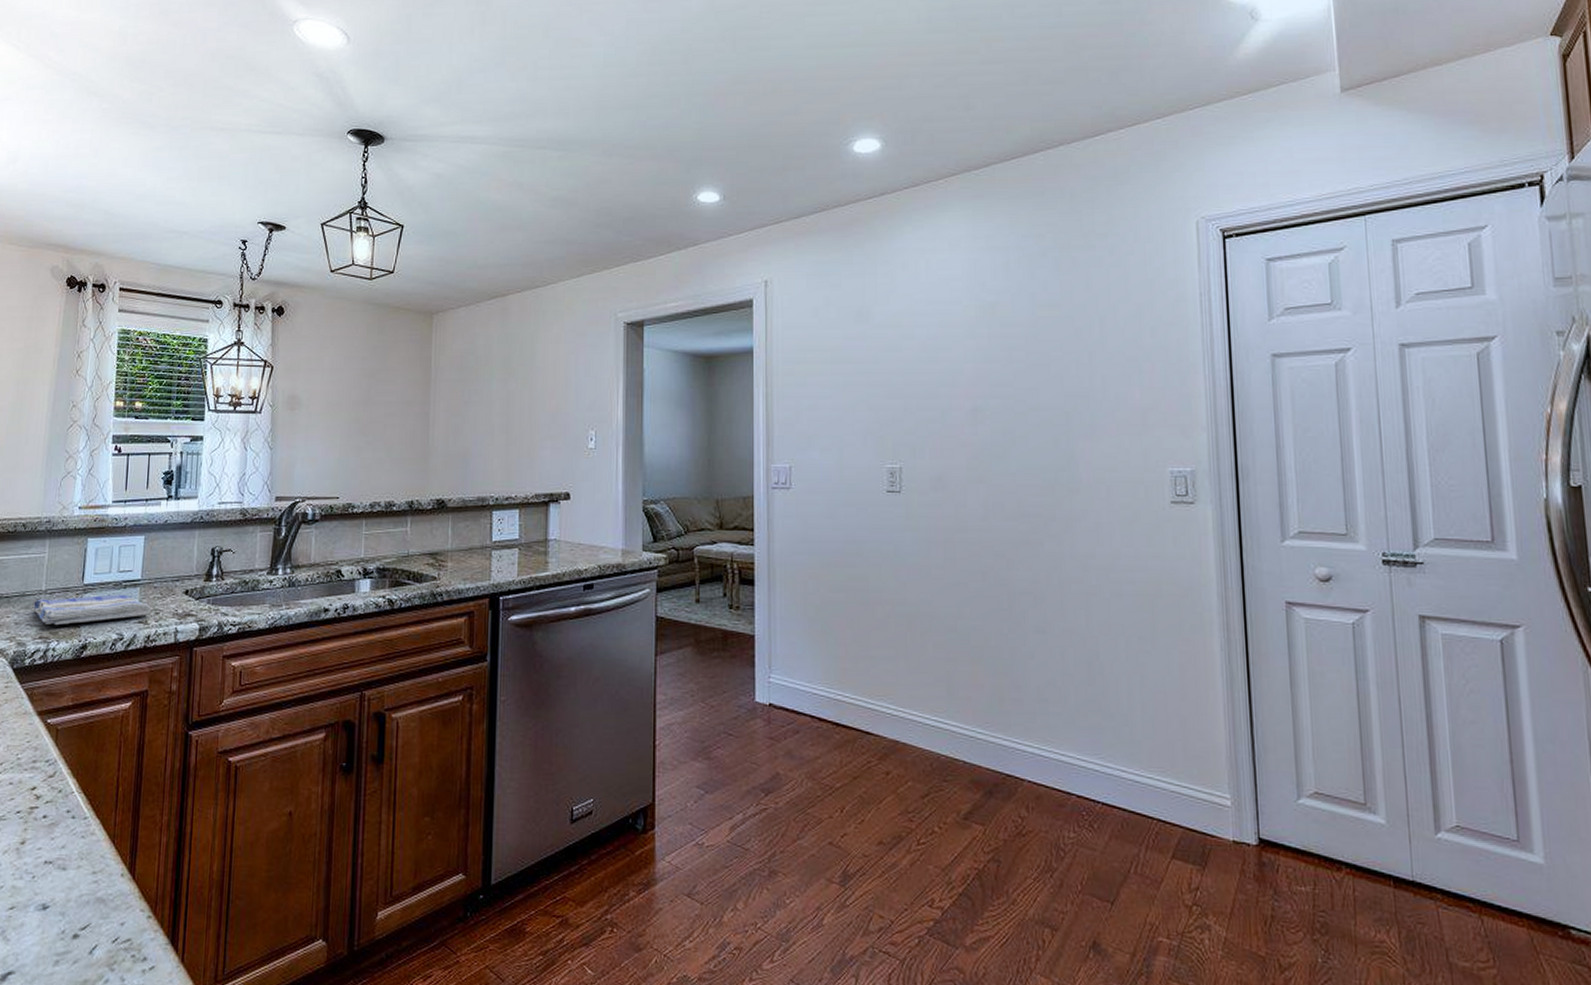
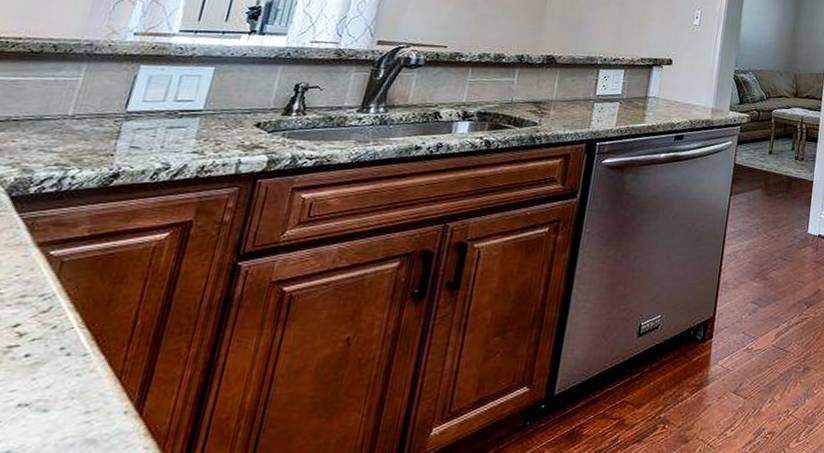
dish towel: present [33,594,151,626] -> none [52,123,211,153]

